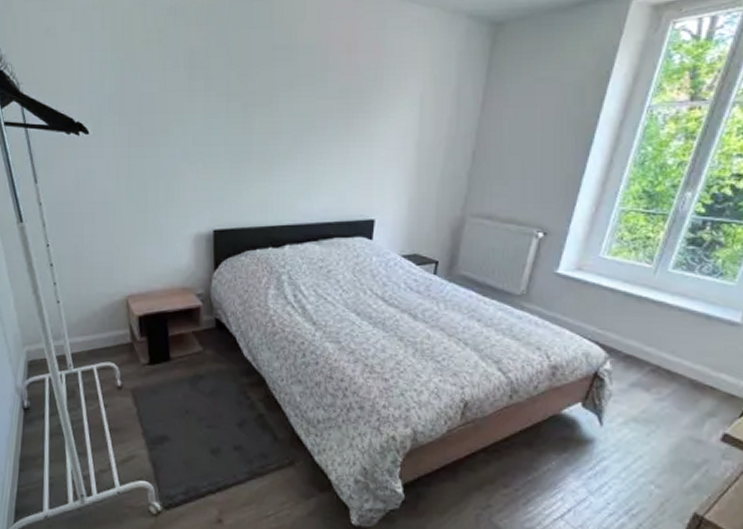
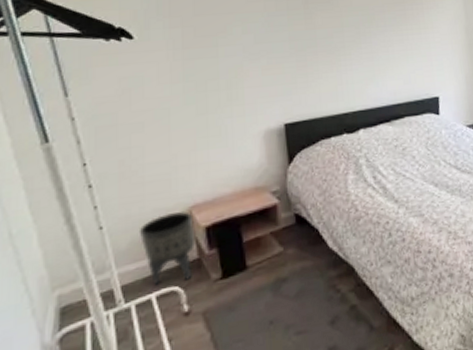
planter: none [86,299,130,359] -> present [138,211,196,285]

